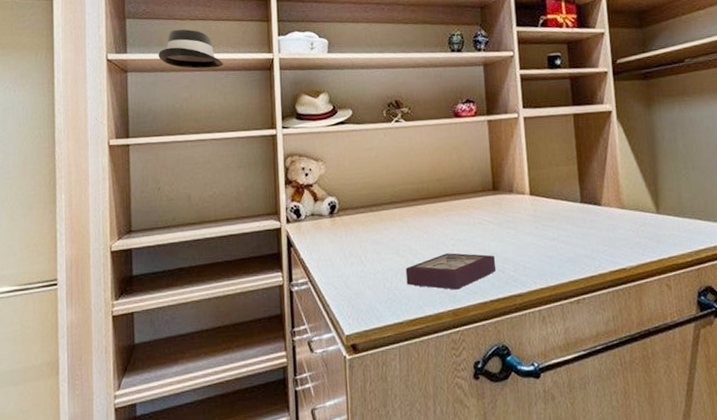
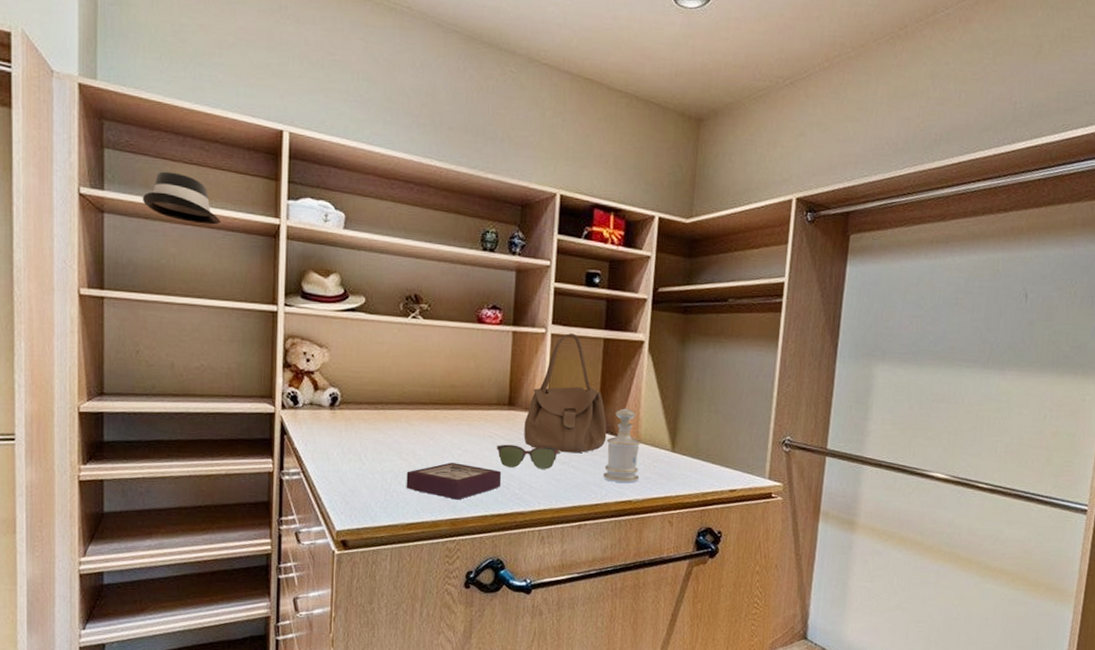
sunglasses: none [487,225,549,251] -> present [496,444,561,470]
handbag: none [510,114,591,229] -> present [524,333,607,453]
perfume bottle: none [591,177,630,252] -> present [602,408,641,483]

